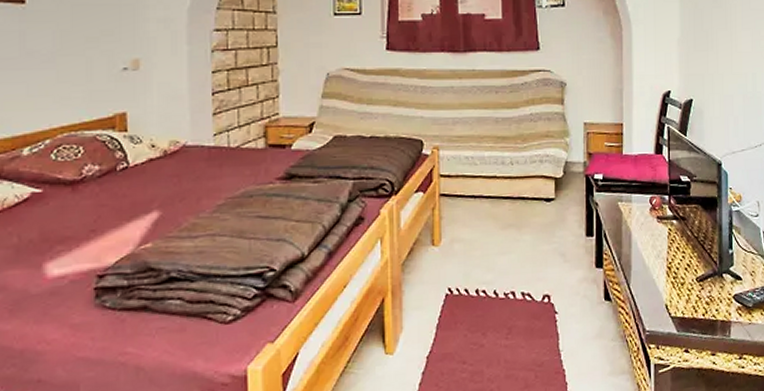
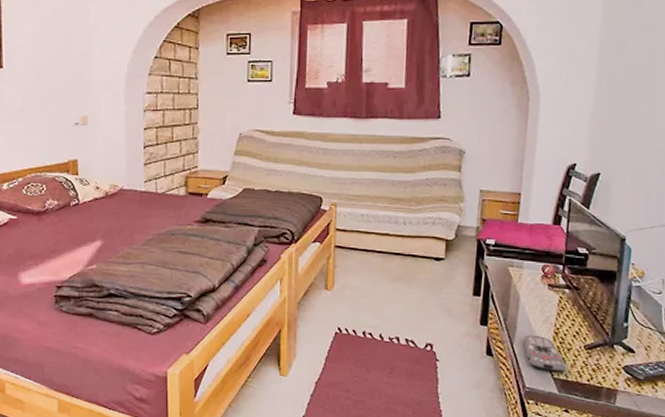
remote control: none [639,272,681,310] -> present [523,334,566,373]

